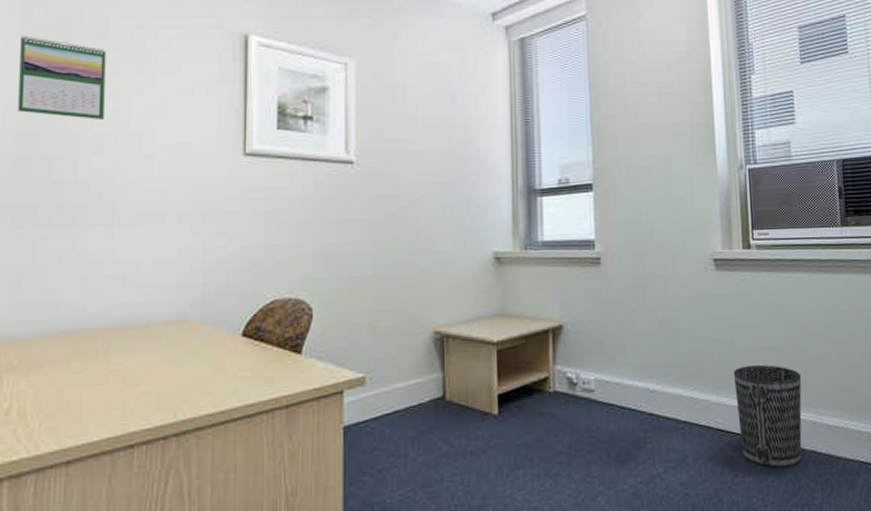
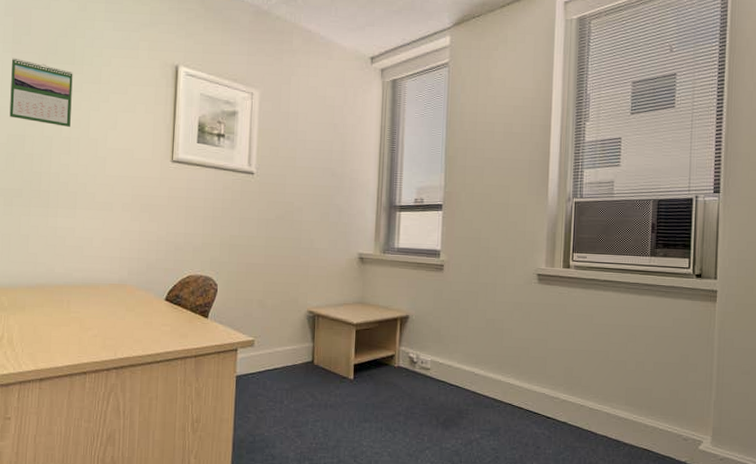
wastebasket: present [733,364,802,468] -> none [544,362,602,446]

